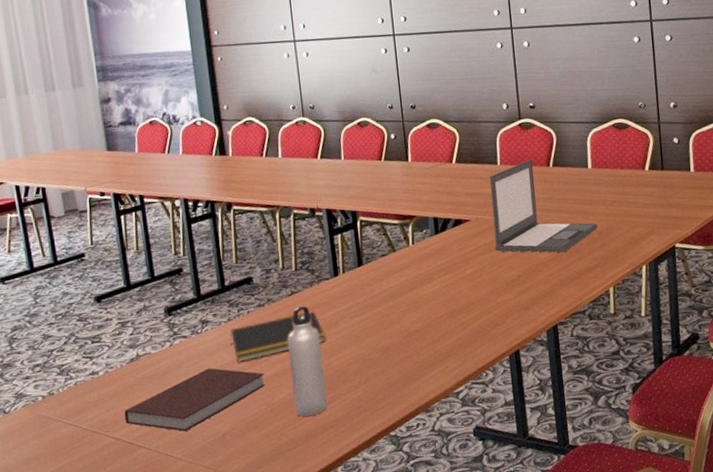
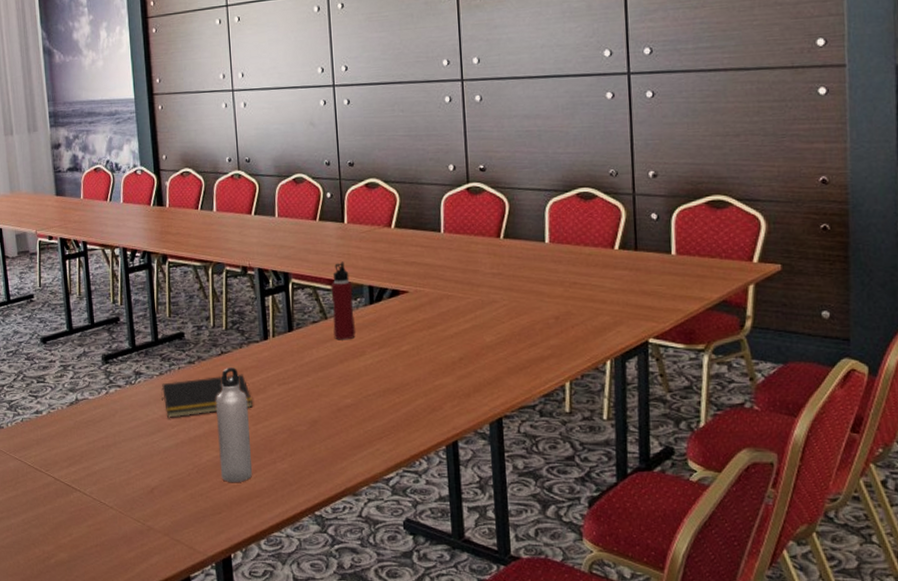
notebook: present [124,368,266,431] -> none [63,420,194,480]
water bottle: none [397,197,423,270] -> present [331,261,356,340]
laptop: present [489,159,598,253] -> none [431,228,554,337]

